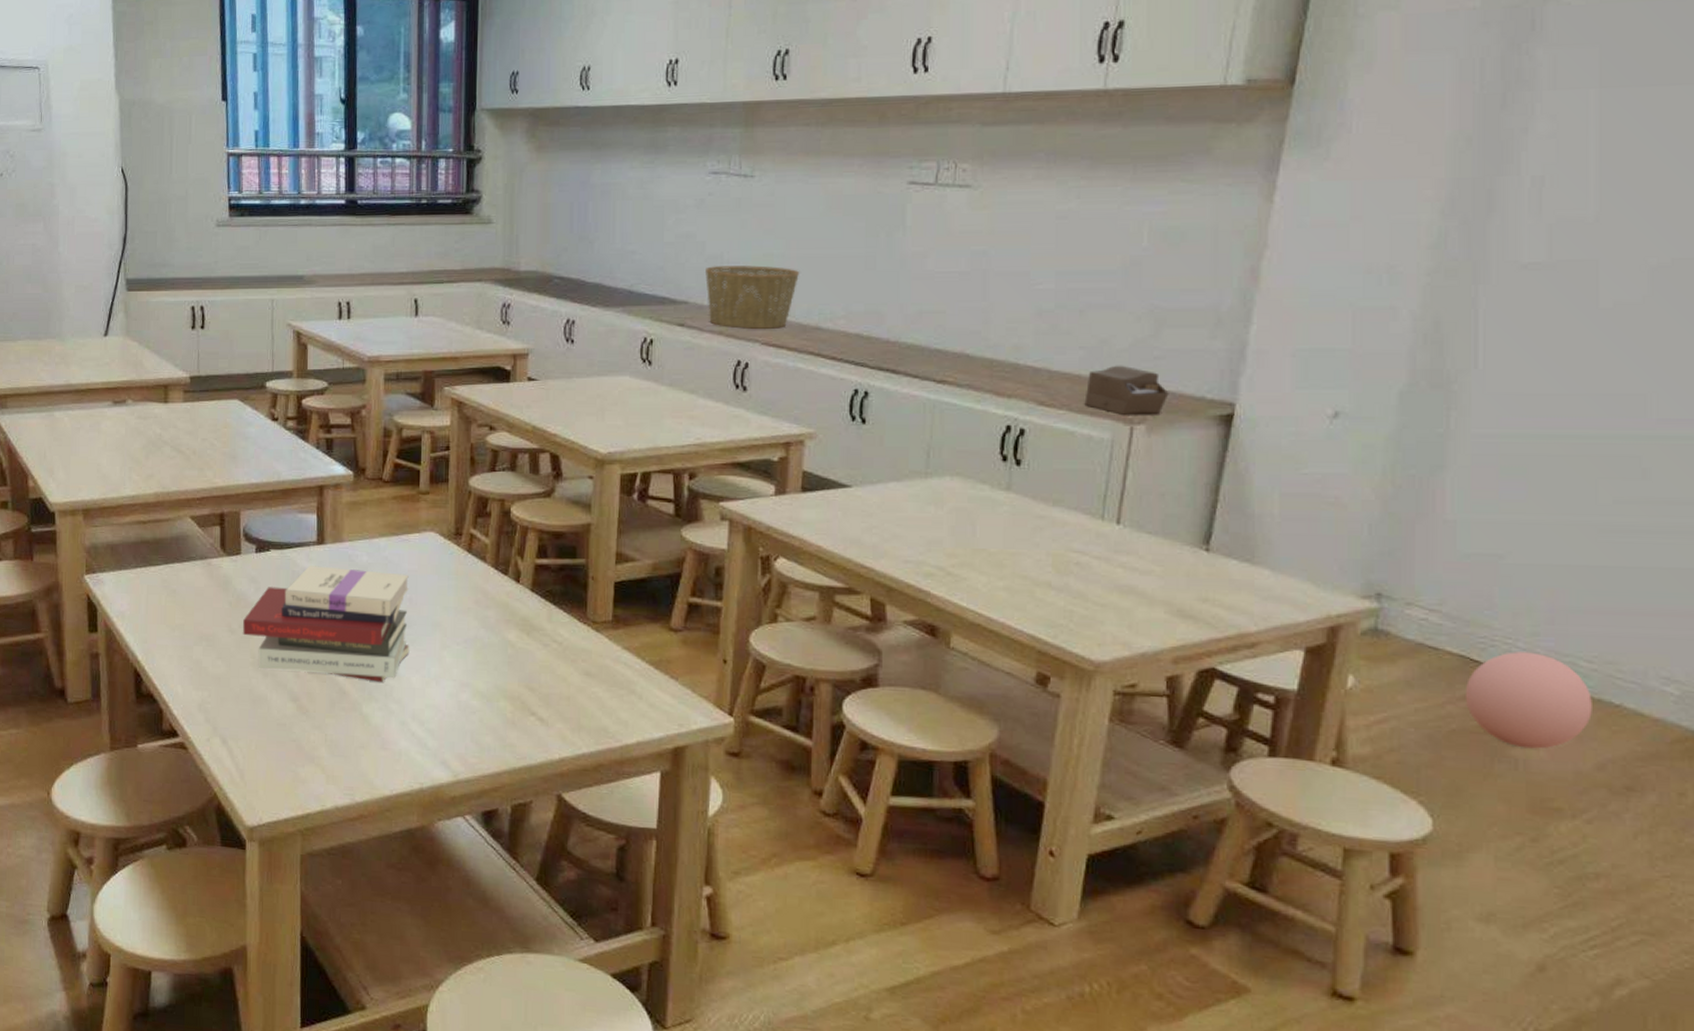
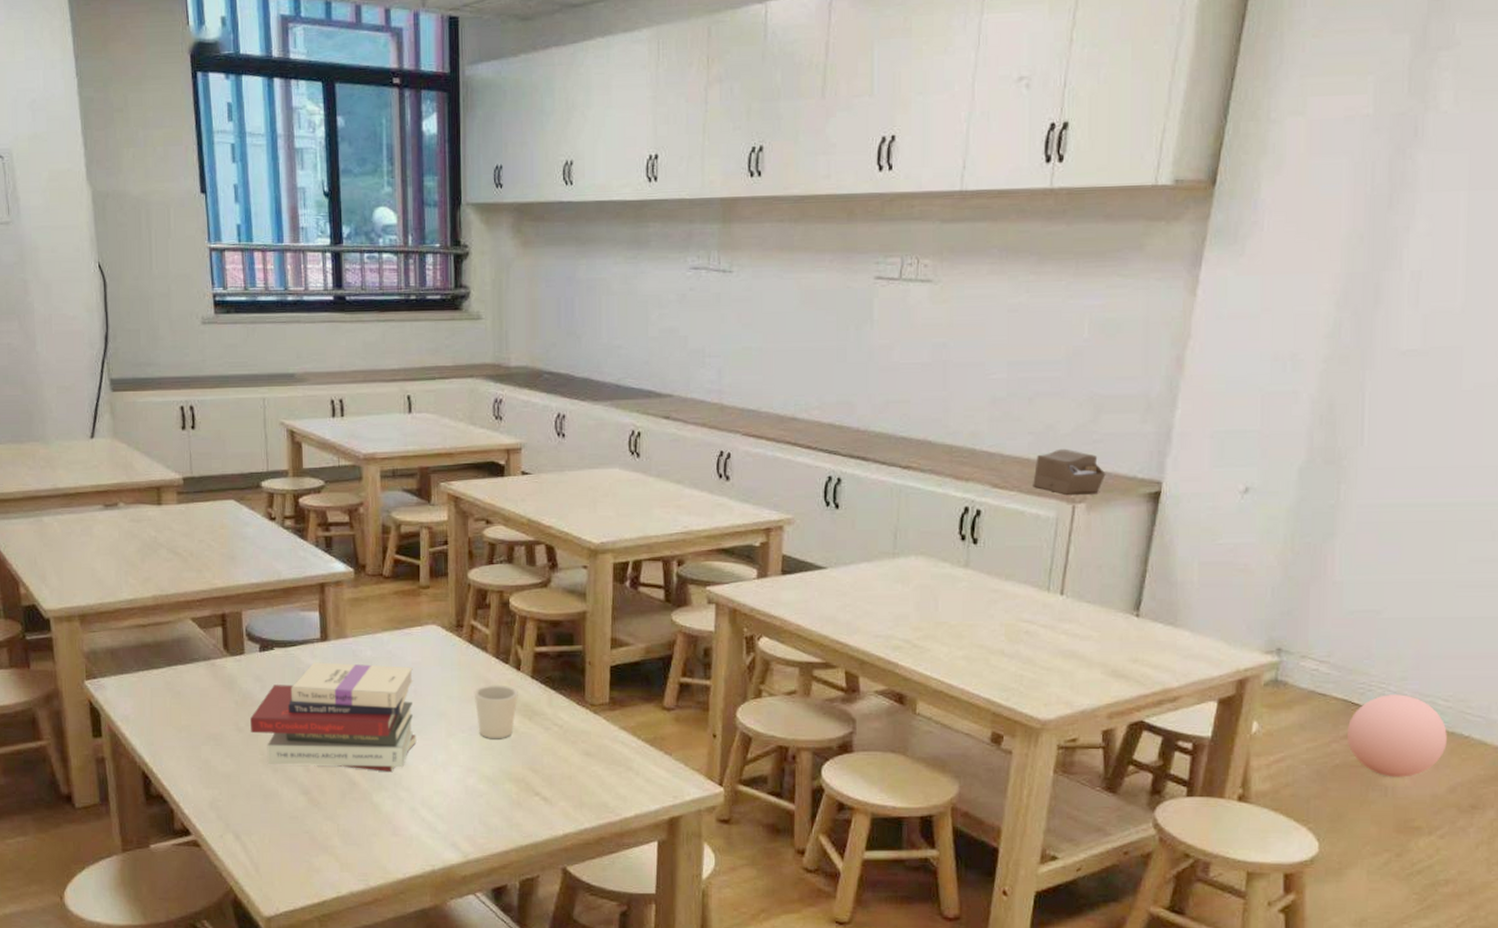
cup: none [470,596,517,654] -> present [474,685,518,739]
basket: present [705,265,799,329] -> none [689,359,776,421]

